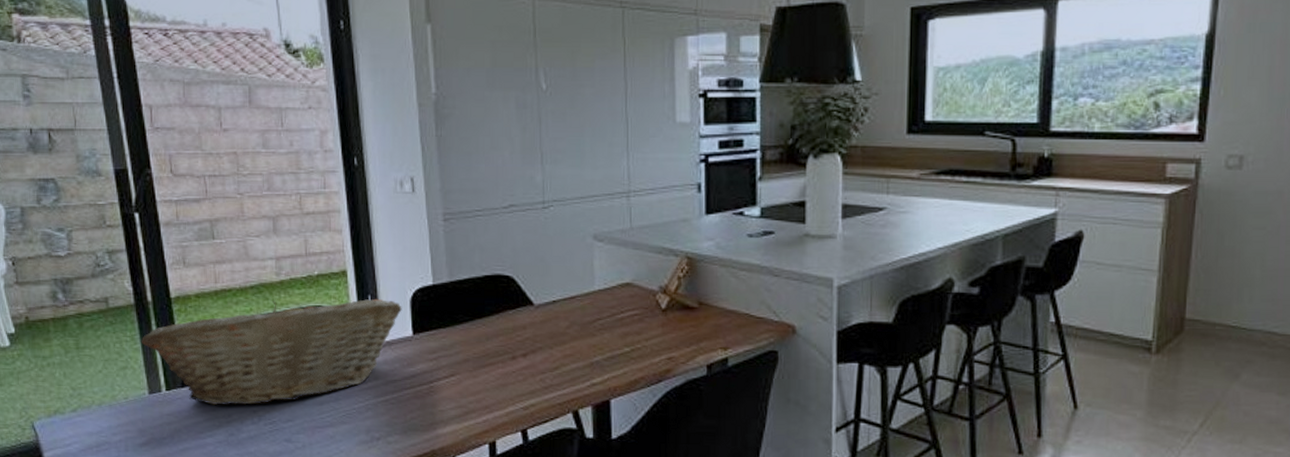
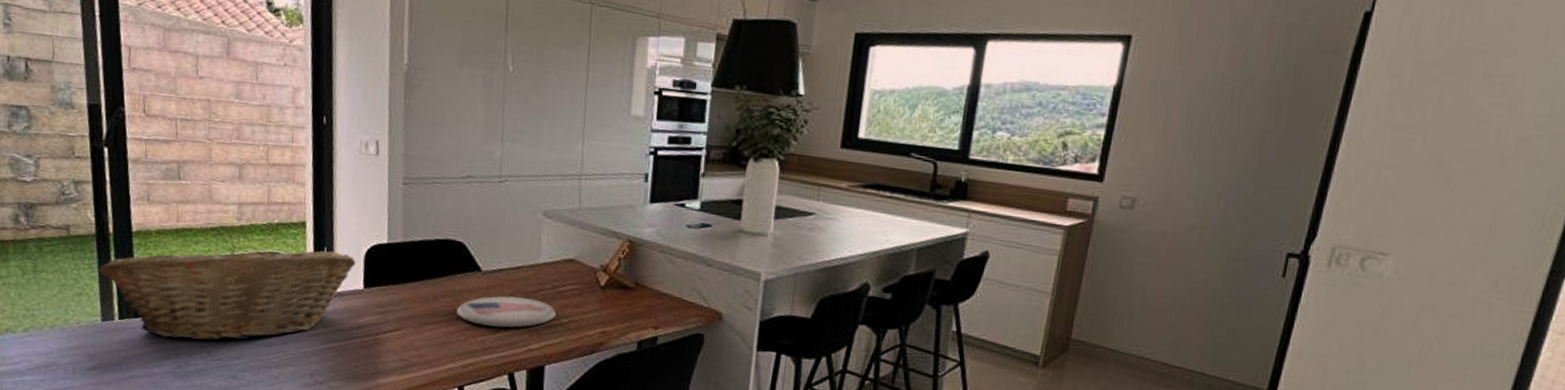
plate: none [511,328,618,364] -> present [456,296,557,328]

